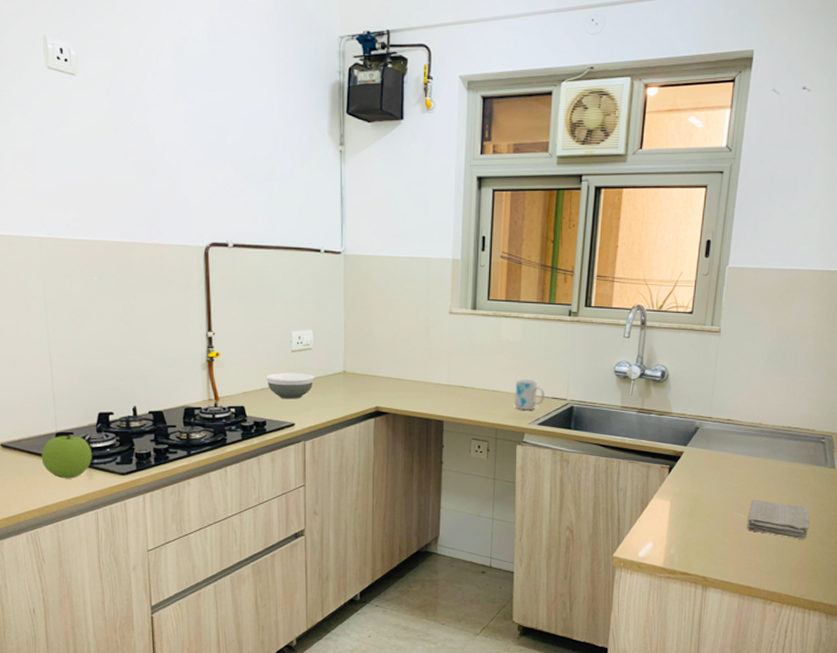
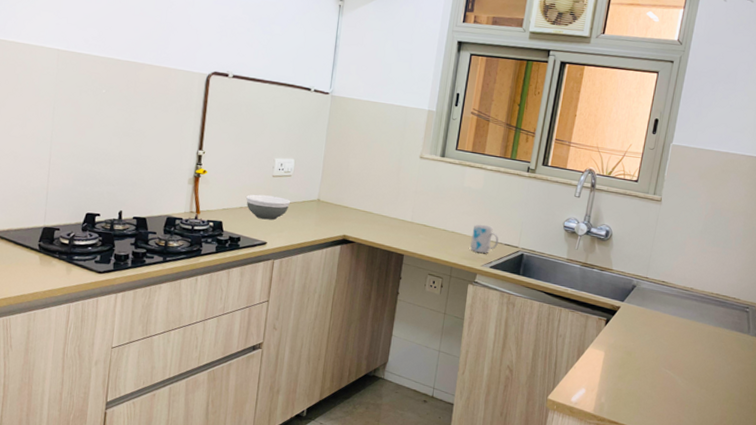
apple: present [41,435,93,479] -> none [25,230,75,272]
washcloth: present [747,499,810,539] -> none [673,358,731,400]

